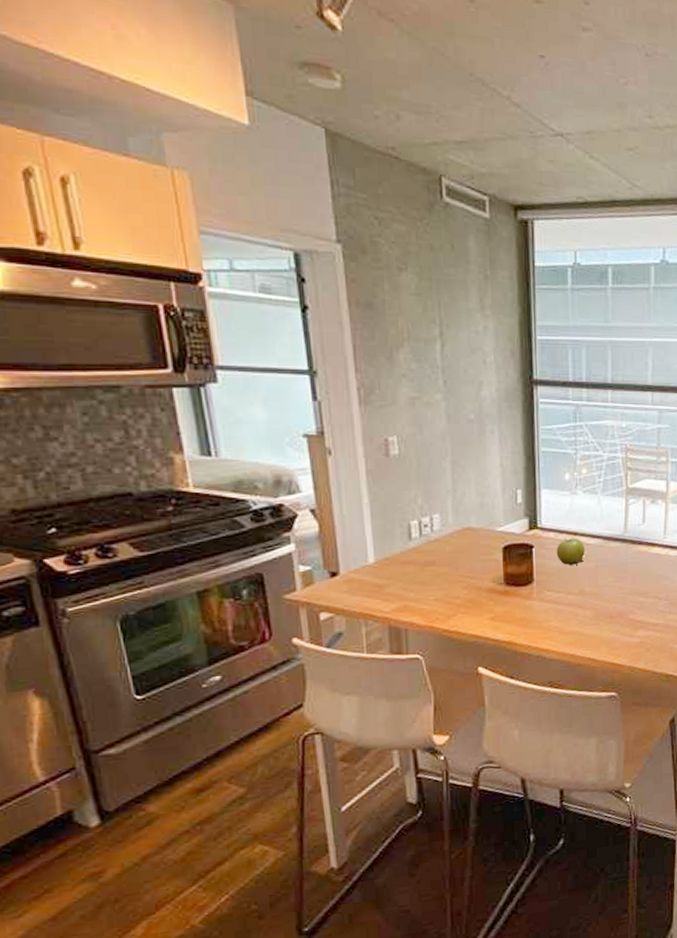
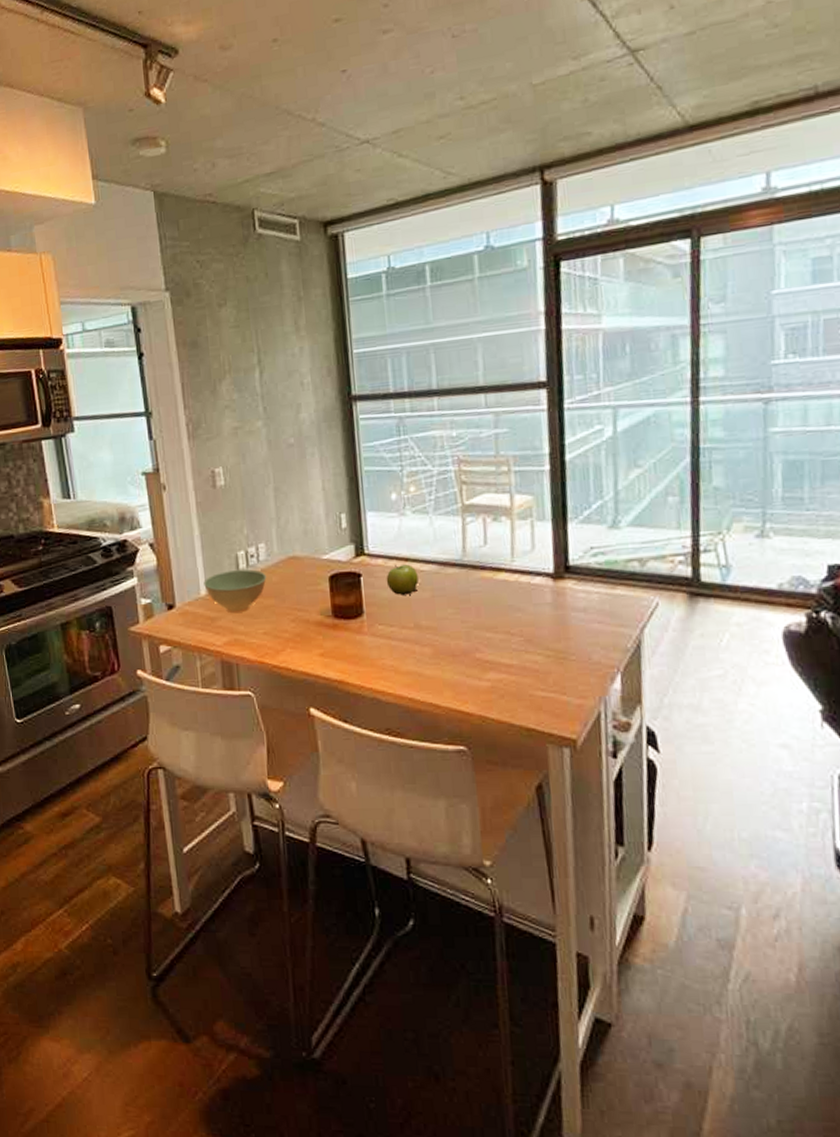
bowl: none [372,539,440,581] -> present [203,569,267,614]

